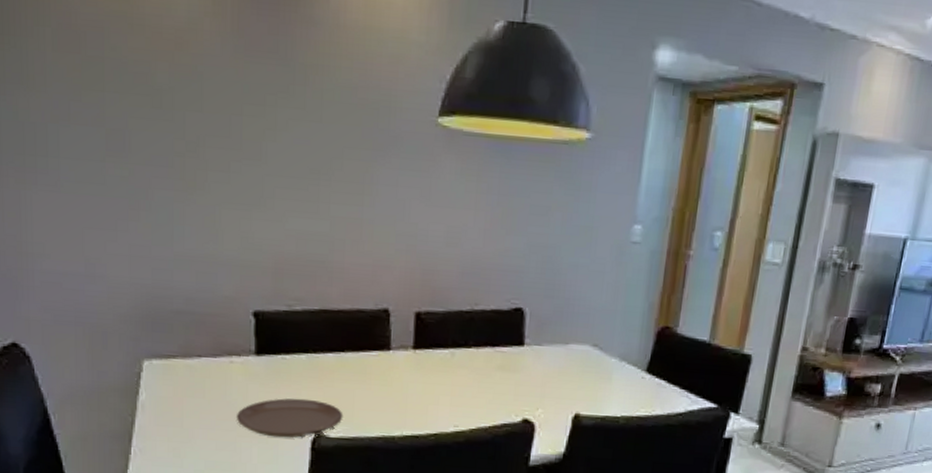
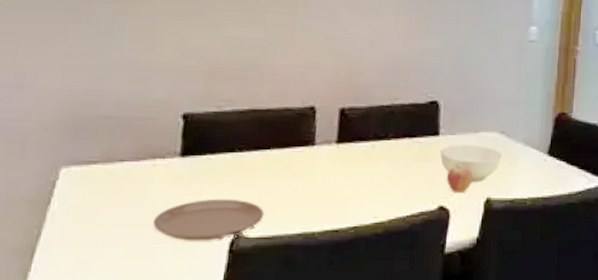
bowl: none [524,356,594,396] -> present [439,144,502,181]
fruit: none [532,376,561,406] -> present [447,163,473,192]

